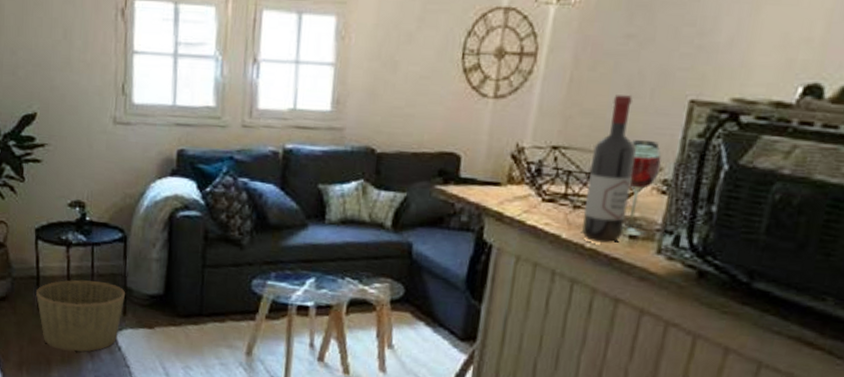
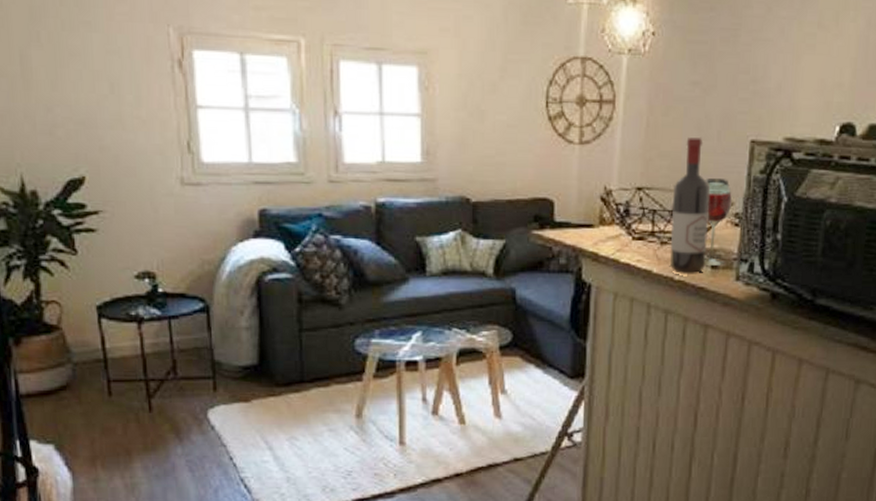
basket: present [36,279,126,352] -> none [105,358,214,438]

